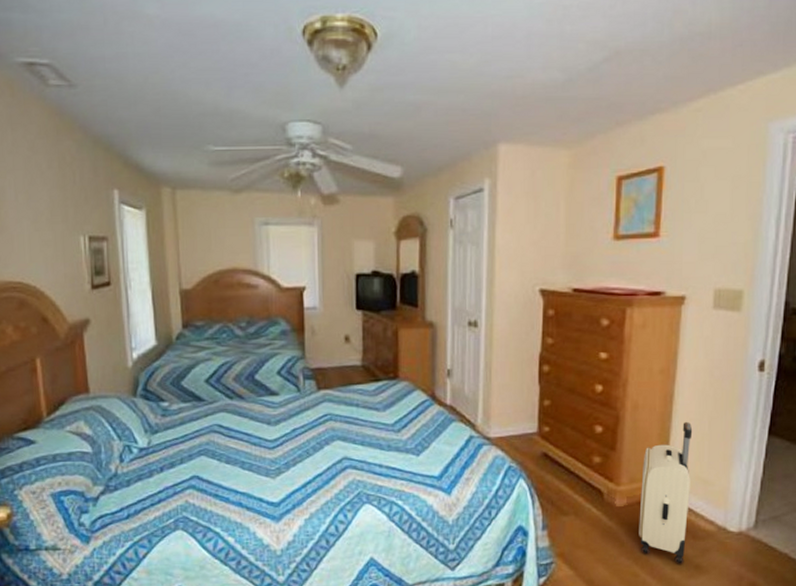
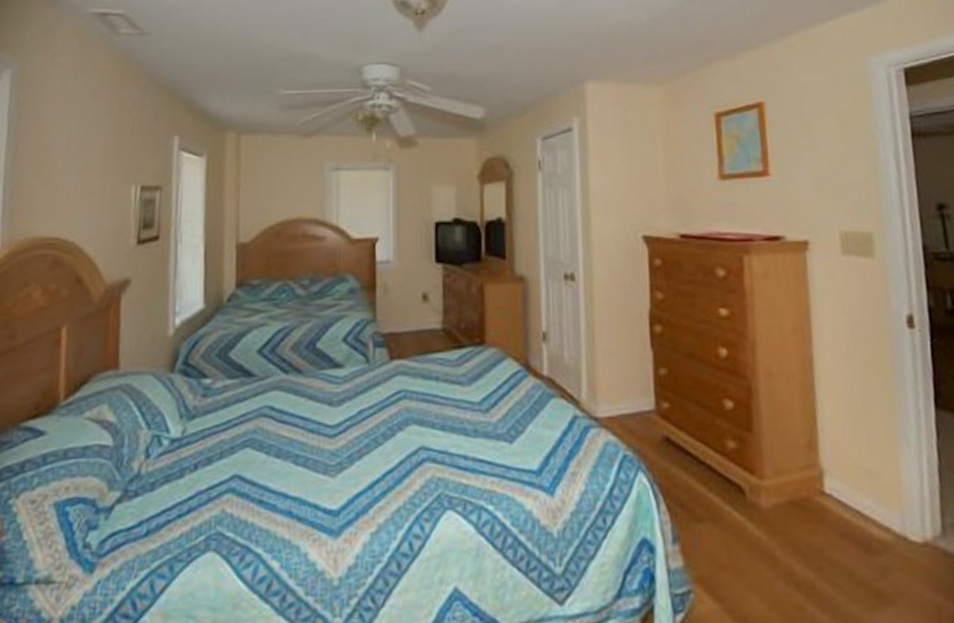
suitcase: present [639,421,693,564] -> none [788,392,861,591]

